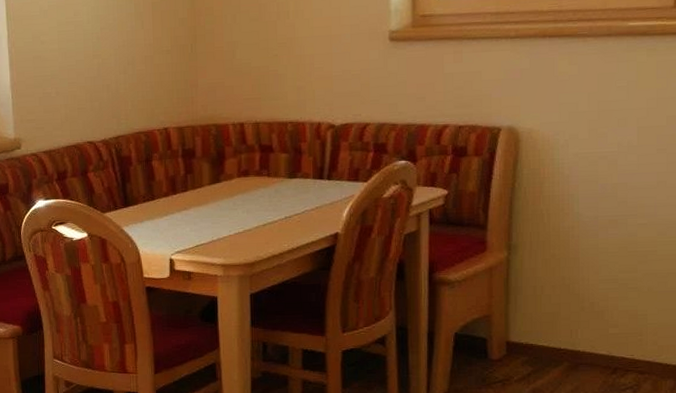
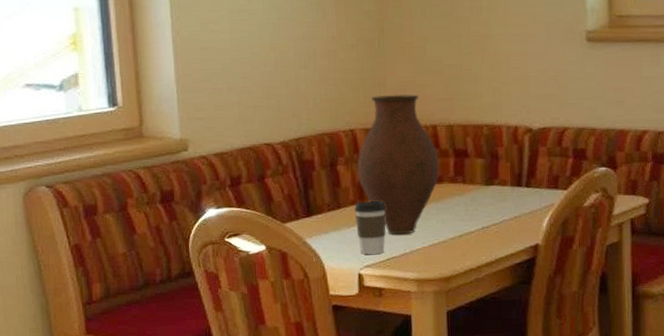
coffee cup: none [167,192,196,241] -> present [354,200,387,254]
vase: none [170,94,246,224] -> present [357,94,440,235]

